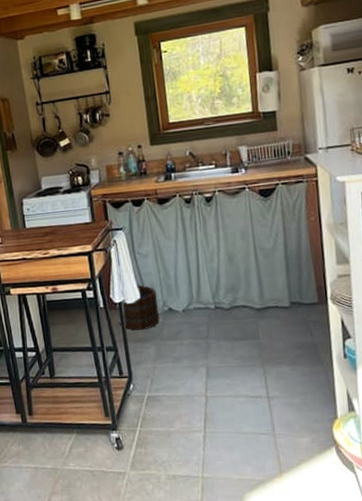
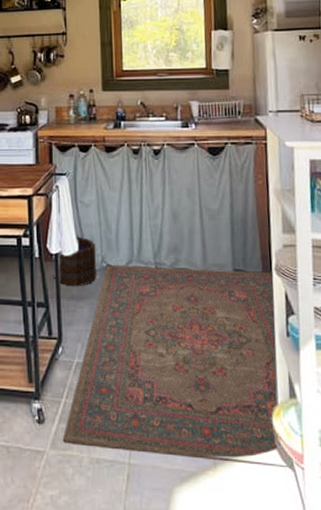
rug: none [140,302,352,471] -> present [62,264,291,468]

